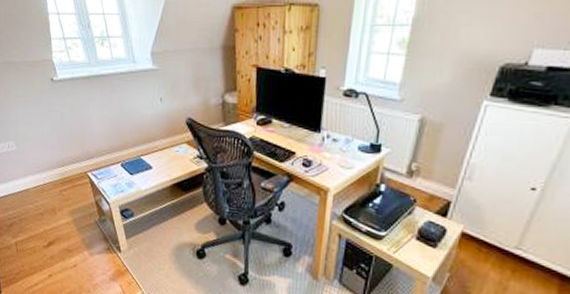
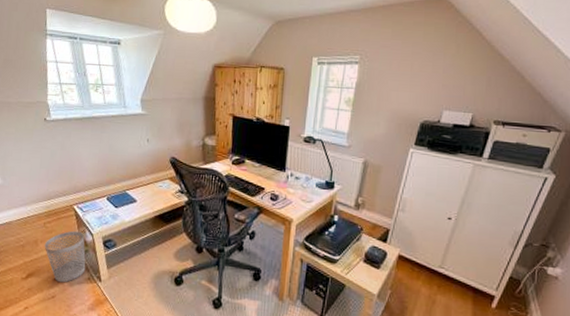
wastebasket: none [62,199,105,252] -> present [44,230,86,283]

